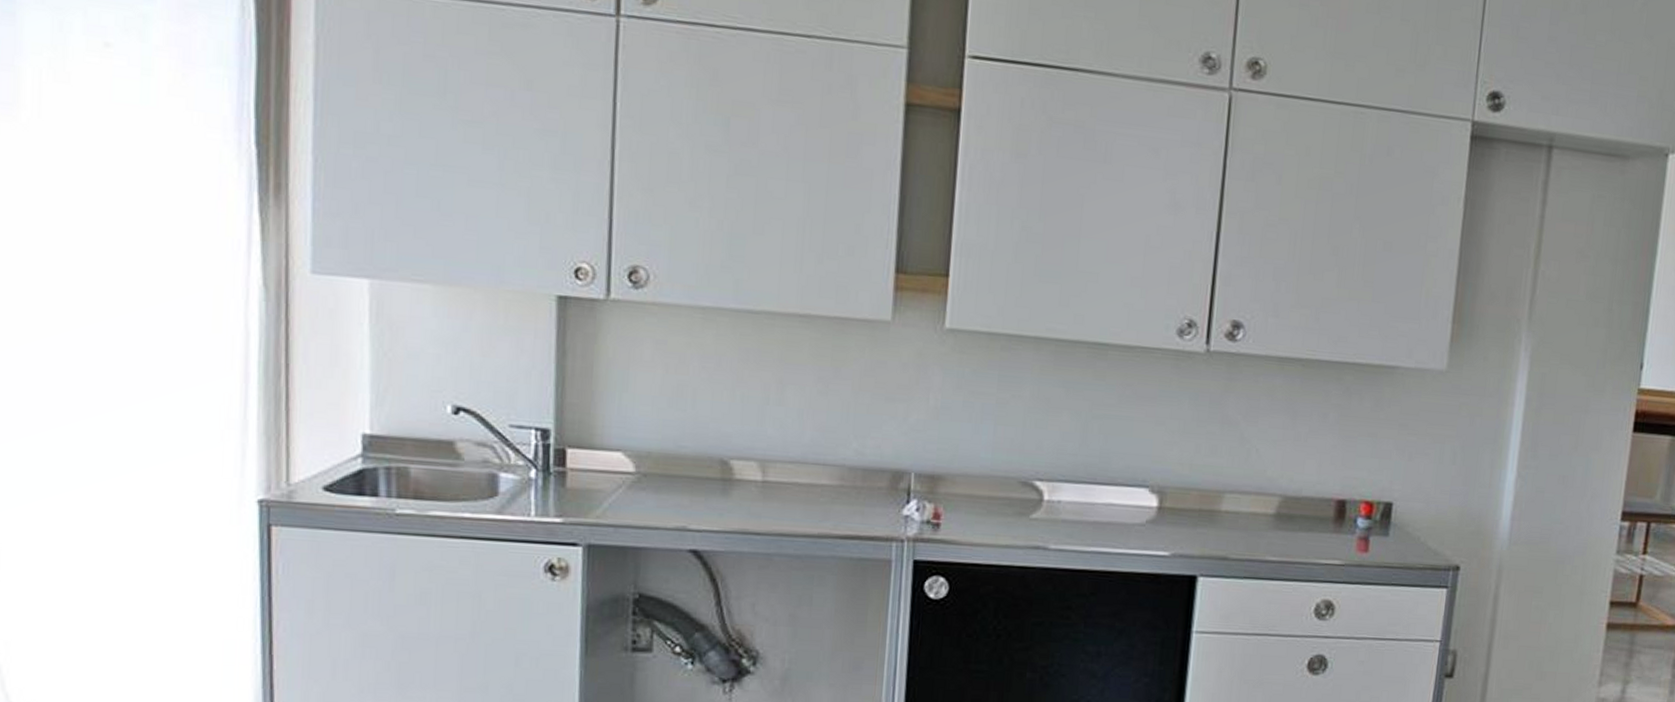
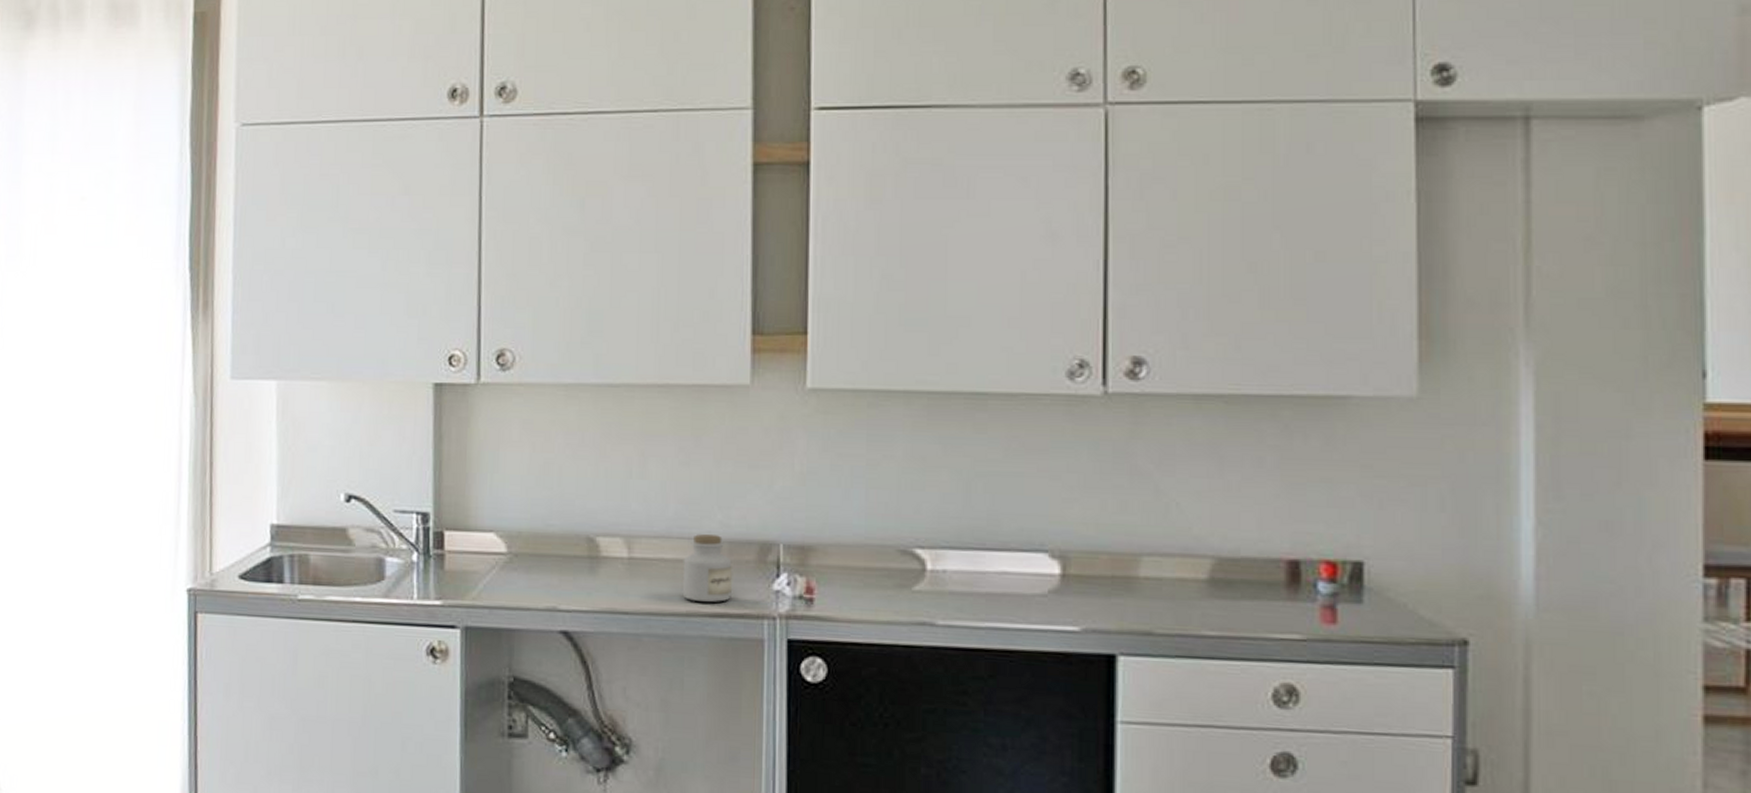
jar: none [816,461,865,525] -> present [682,534,732,602]

